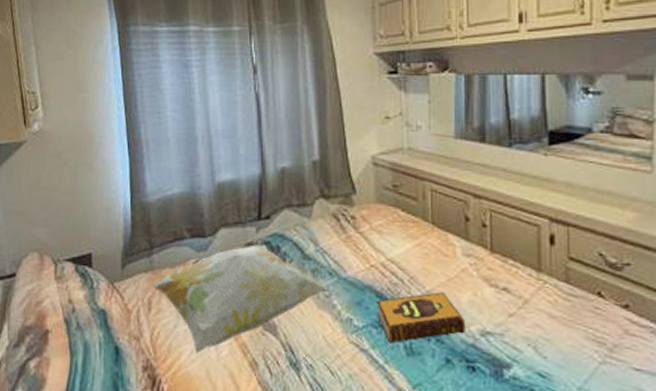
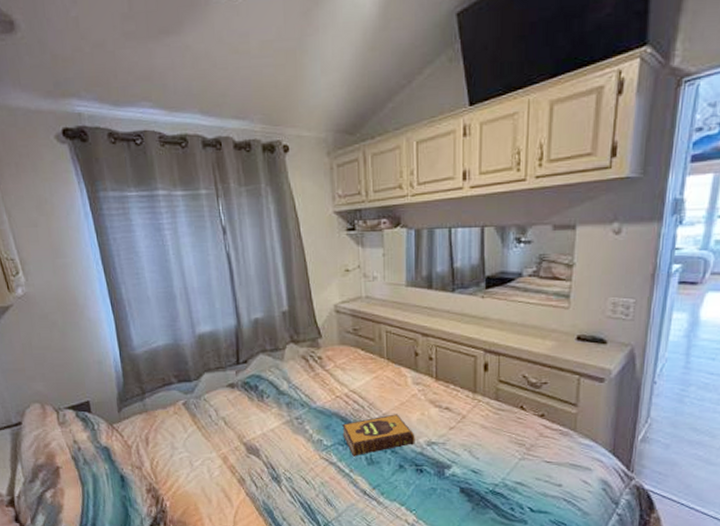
decorative pillow: present [150,244,329,355] -> none [146,385,301,477]

